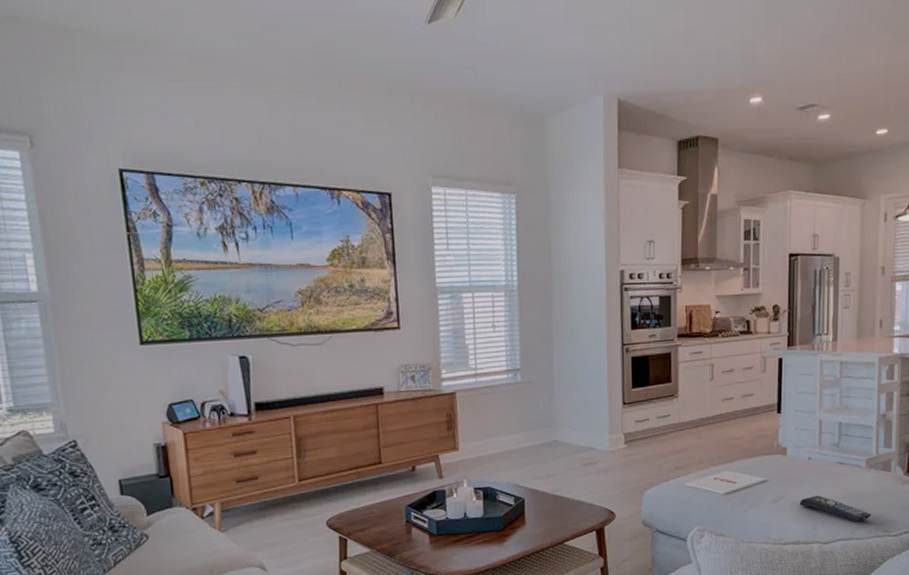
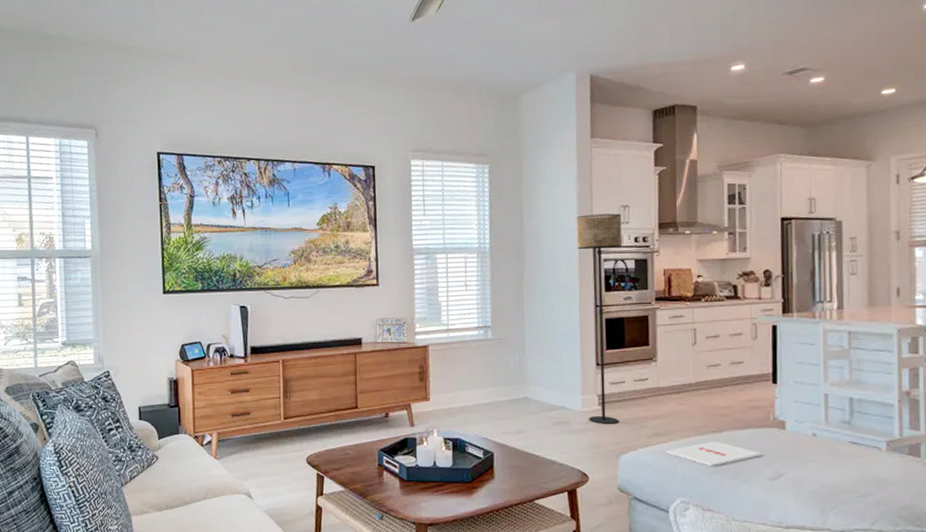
floor lamp: none [604,248,648,462] -> present [576,213,623,424]
remote control: present [799,495,871,522] -> none [803,477,897,512]

